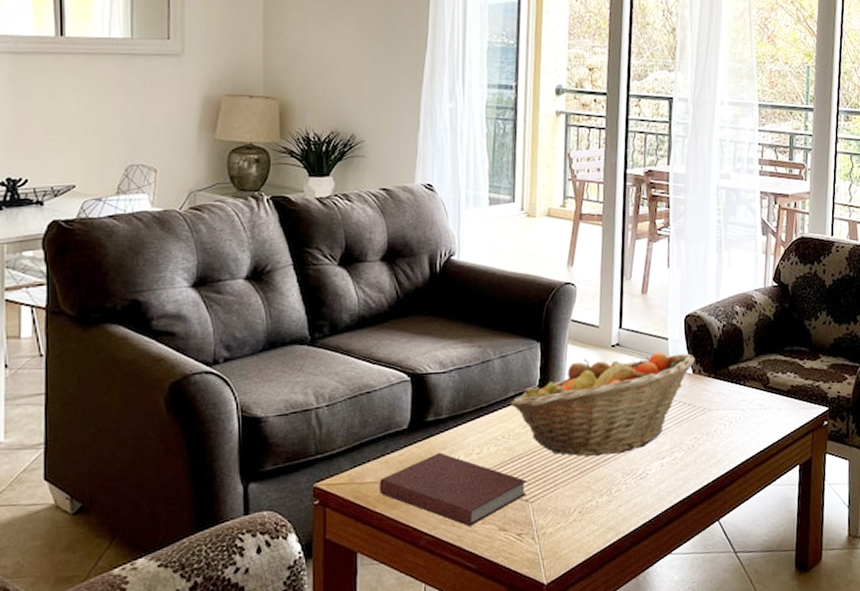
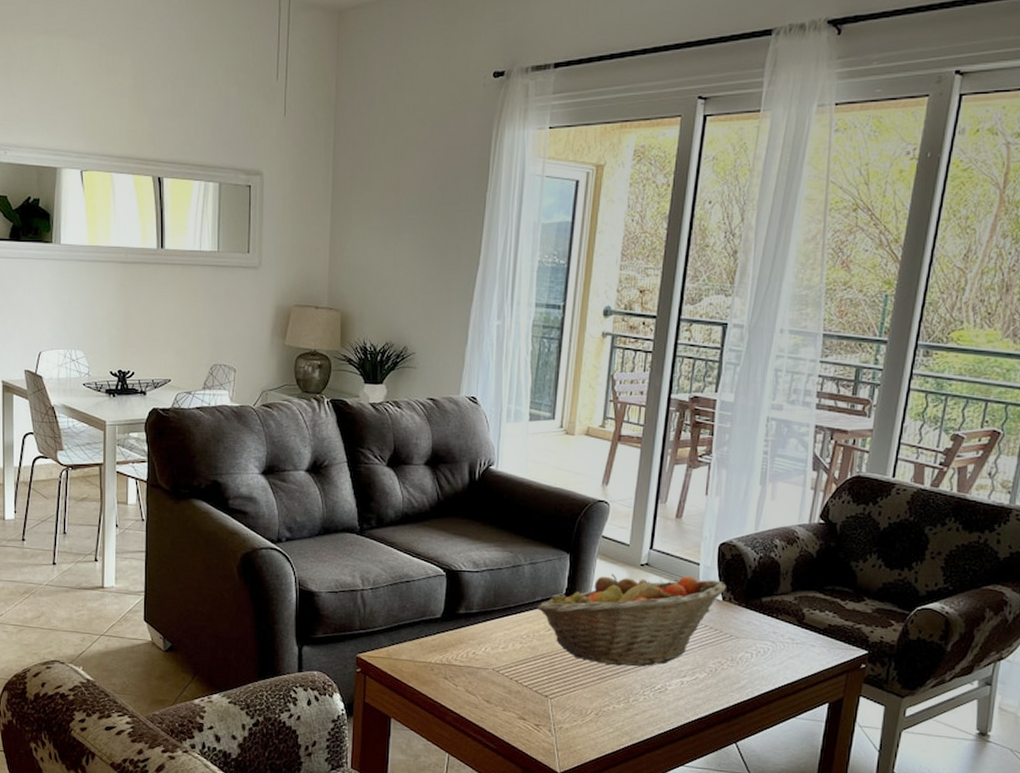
notebook: present [379,452,526,526] -> none [413,642,547,711]

